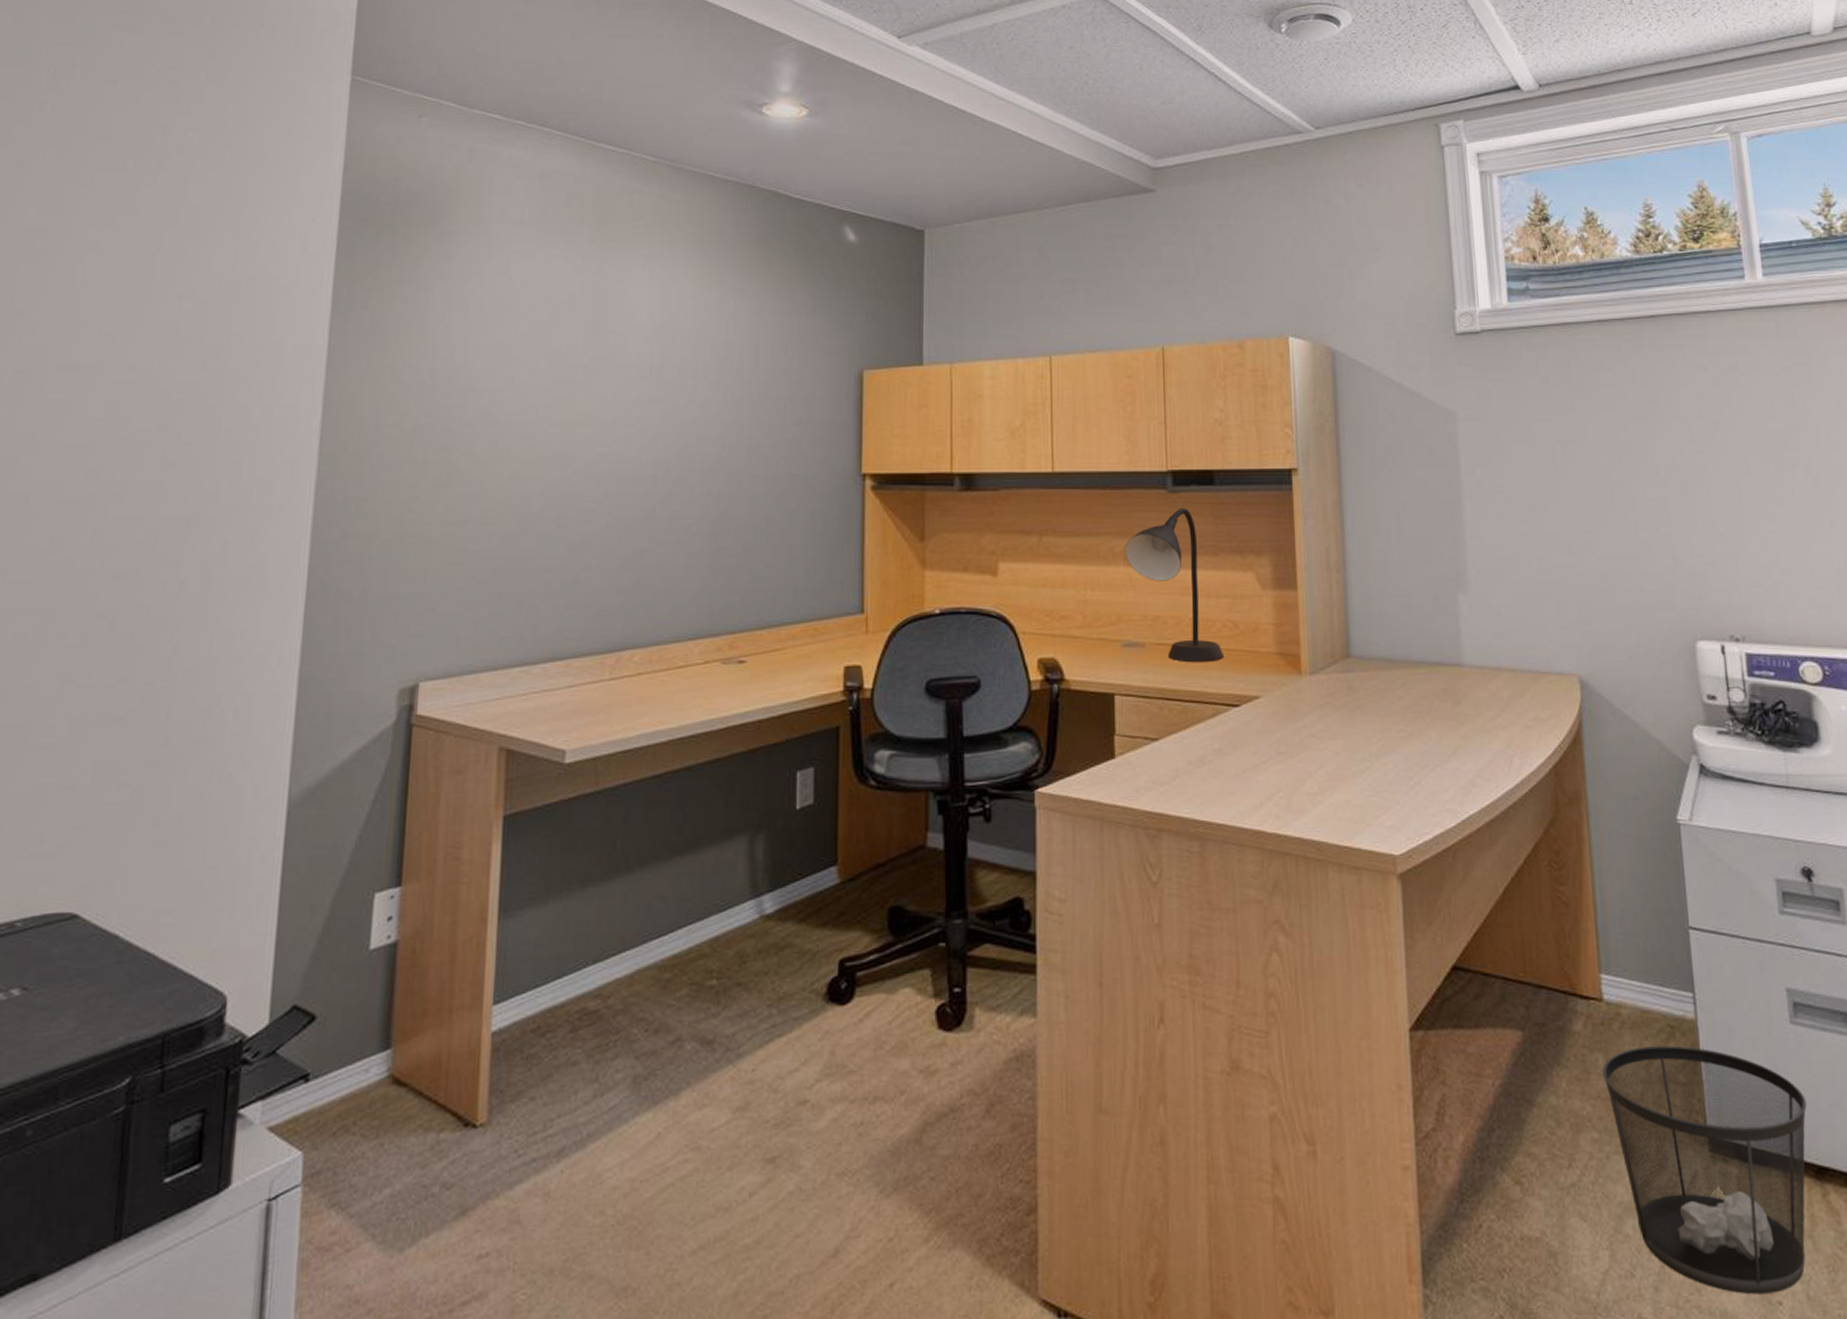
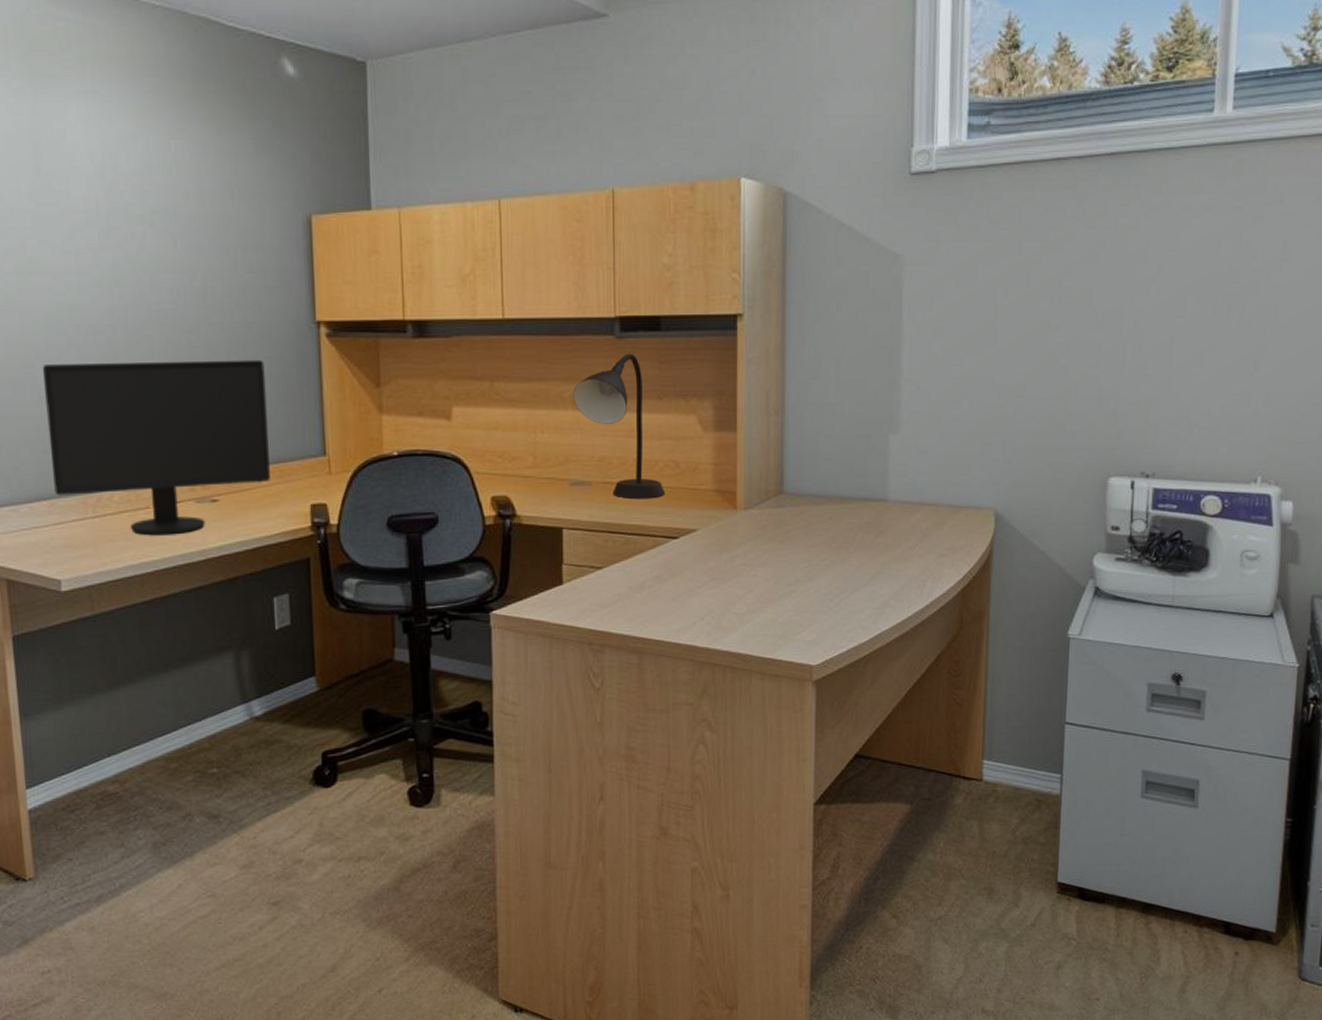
computer monitor: none [572,512,806,700] -> present [43,359,270,536]
waste bin: present [1602,1045,1807,1295] -> none [975,815,1145,994]

